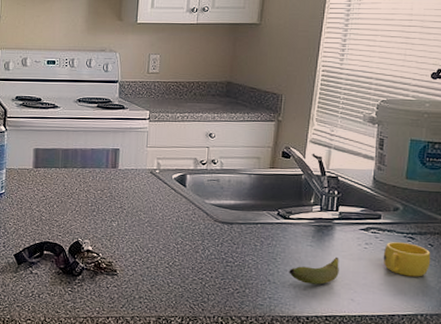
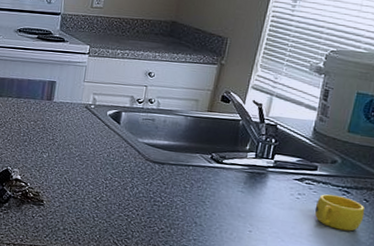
banana: present [289,256,339,285] -> none [216,204,270,231]

